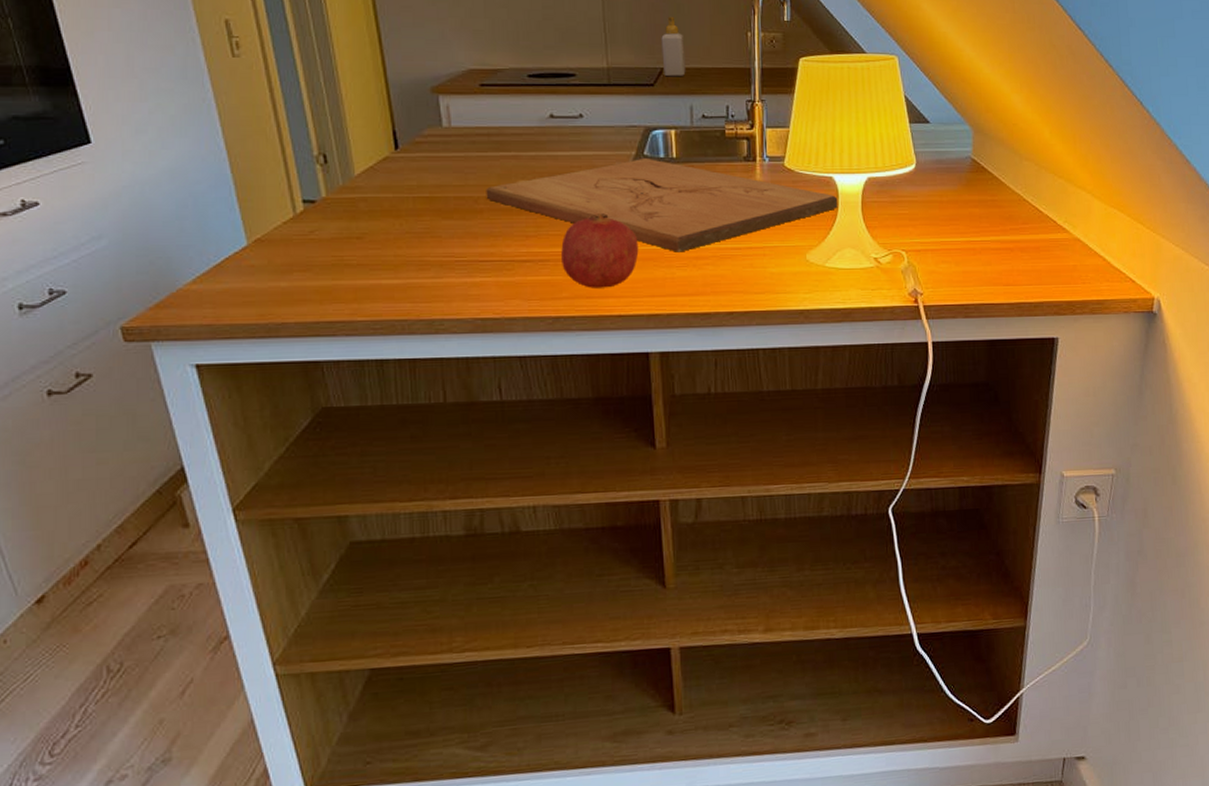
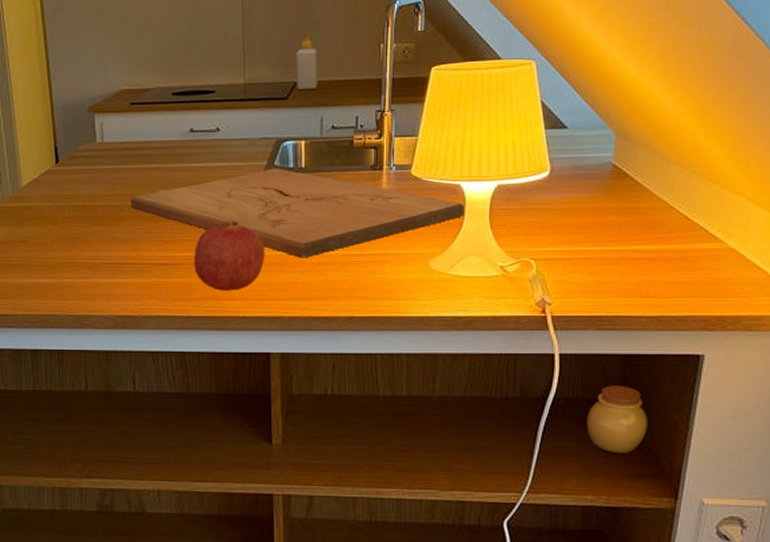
jar: none [959,370,1013,436] -> present [586,386,648,455]

